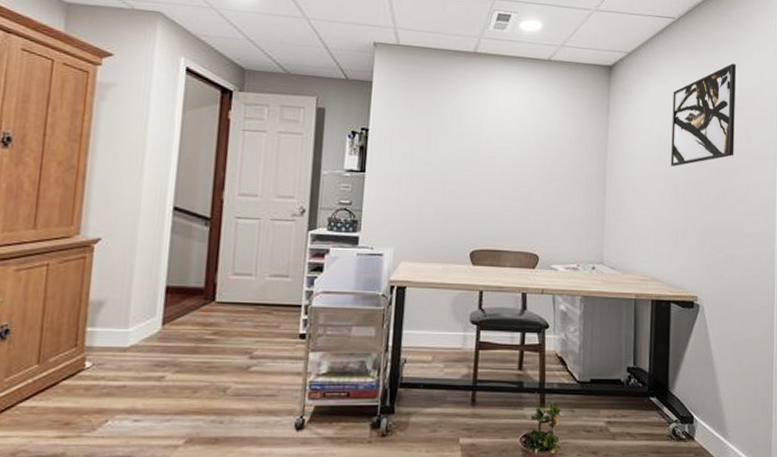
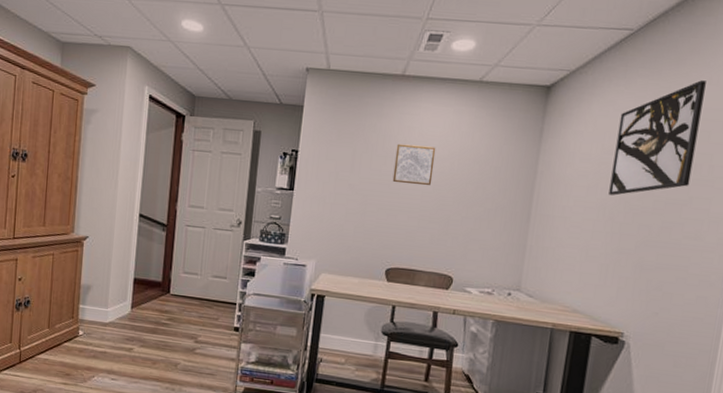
wall art: none [471,120,513,163] -> present [392,143,436,186]

